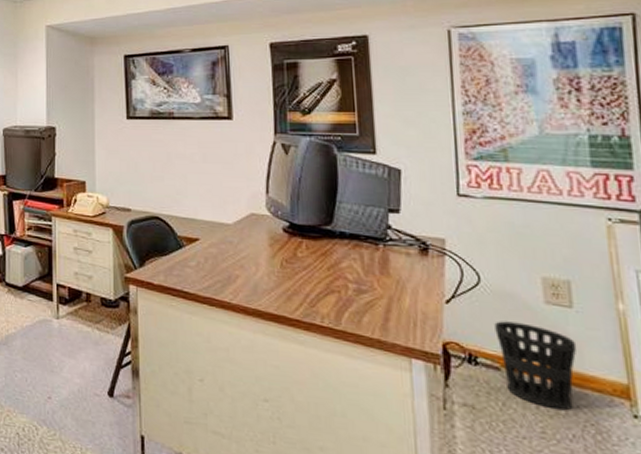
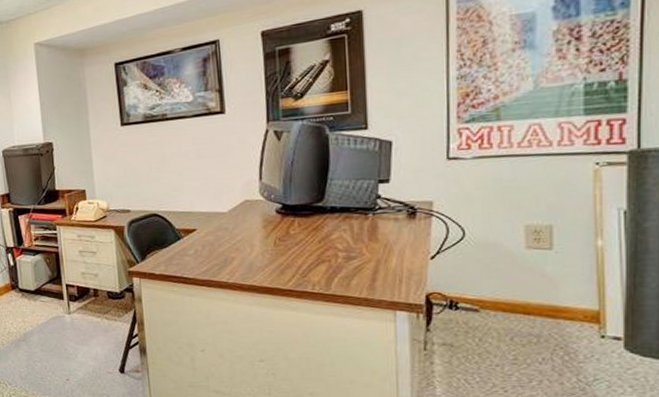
wastebasket: present [494,321,578,411] -> none [476,268,554,339]

